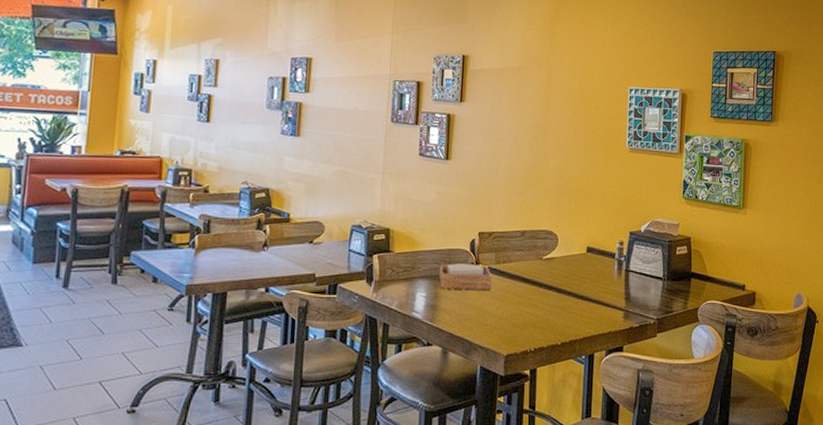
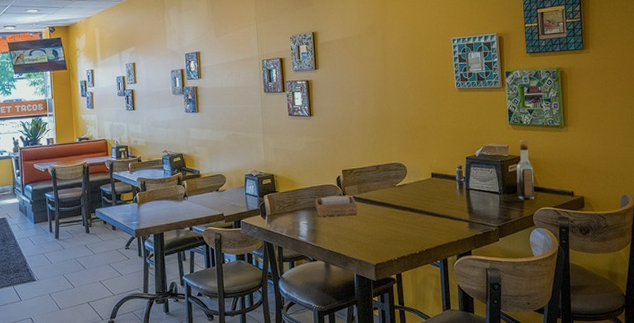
bottle: none [682,217,704,290] -> present [516,139,535,200]

